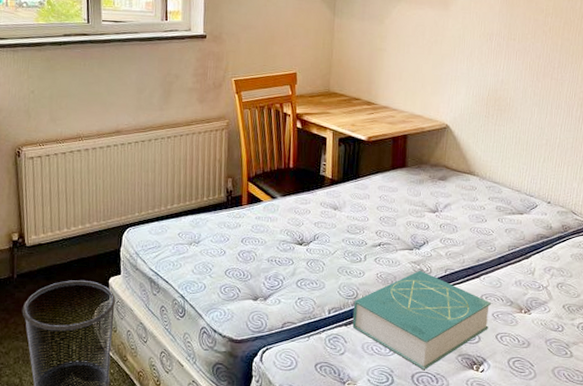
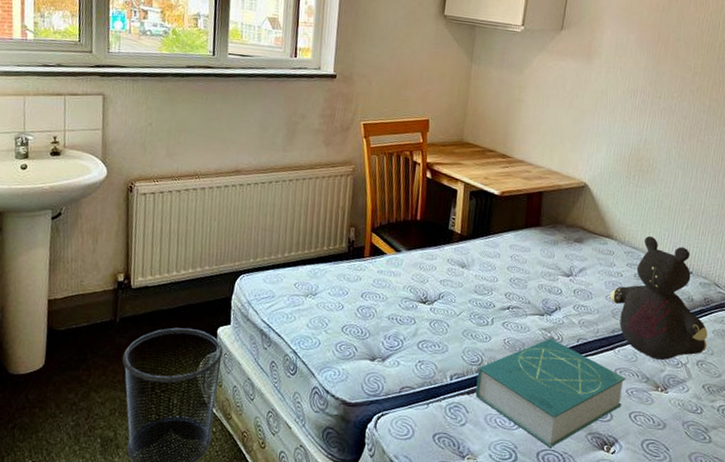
teddy bear: none [473,170,566,285] -> present [609,235,708,361]

